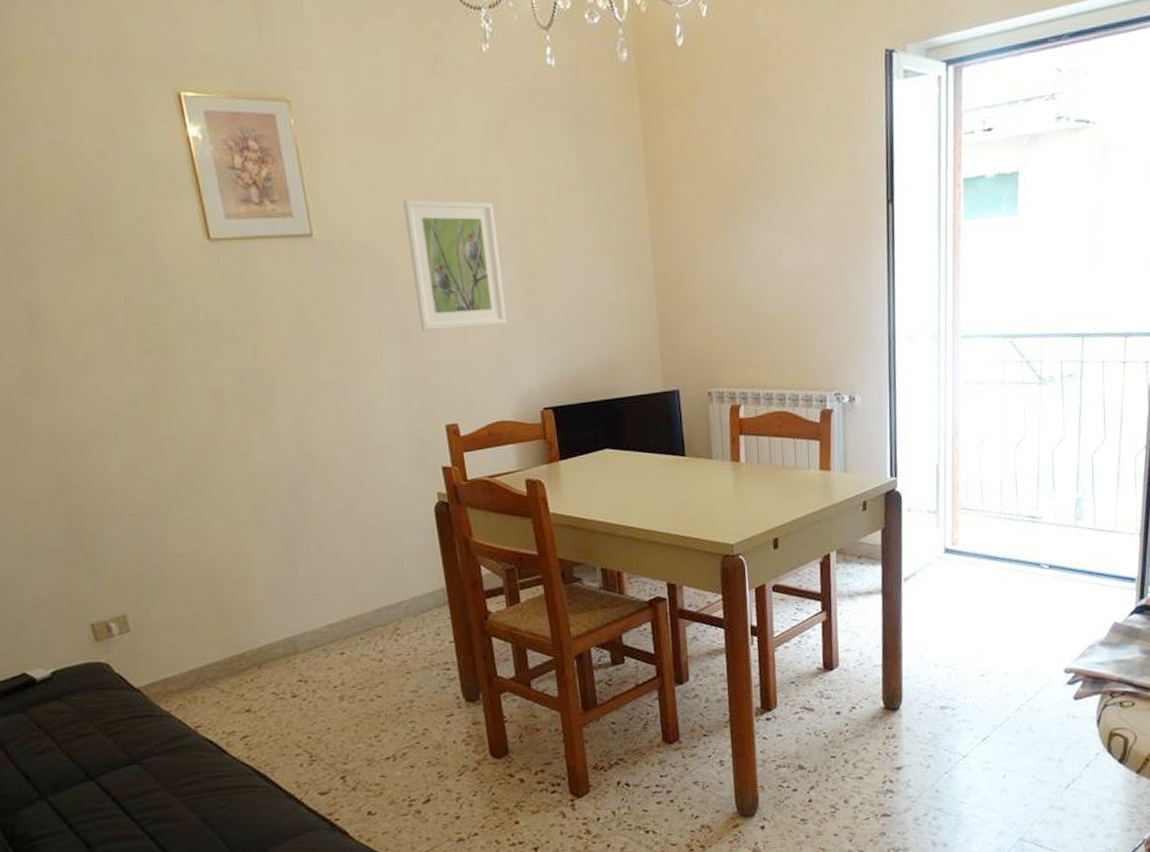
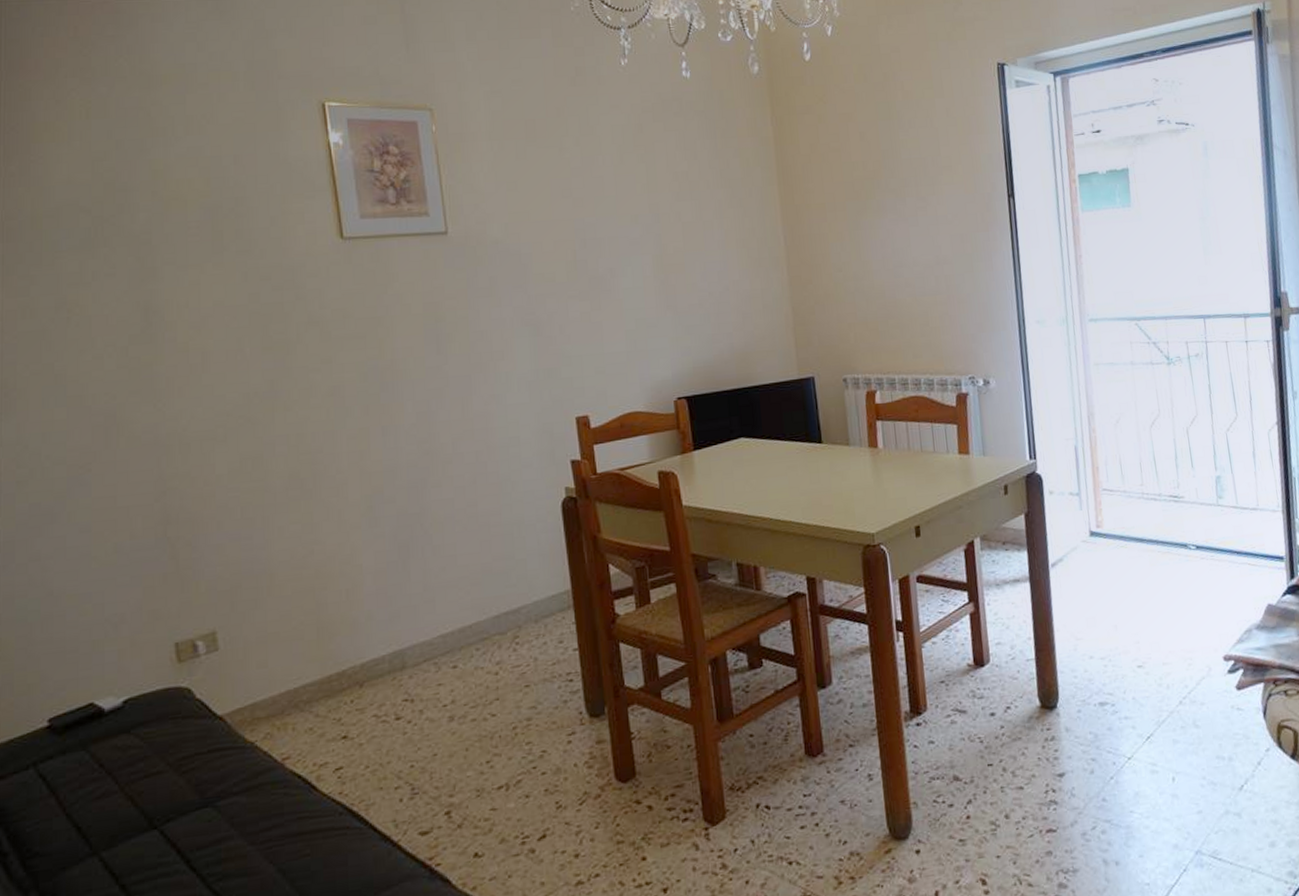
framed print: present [403,199,507,331] -> none [540,198,641,323]

